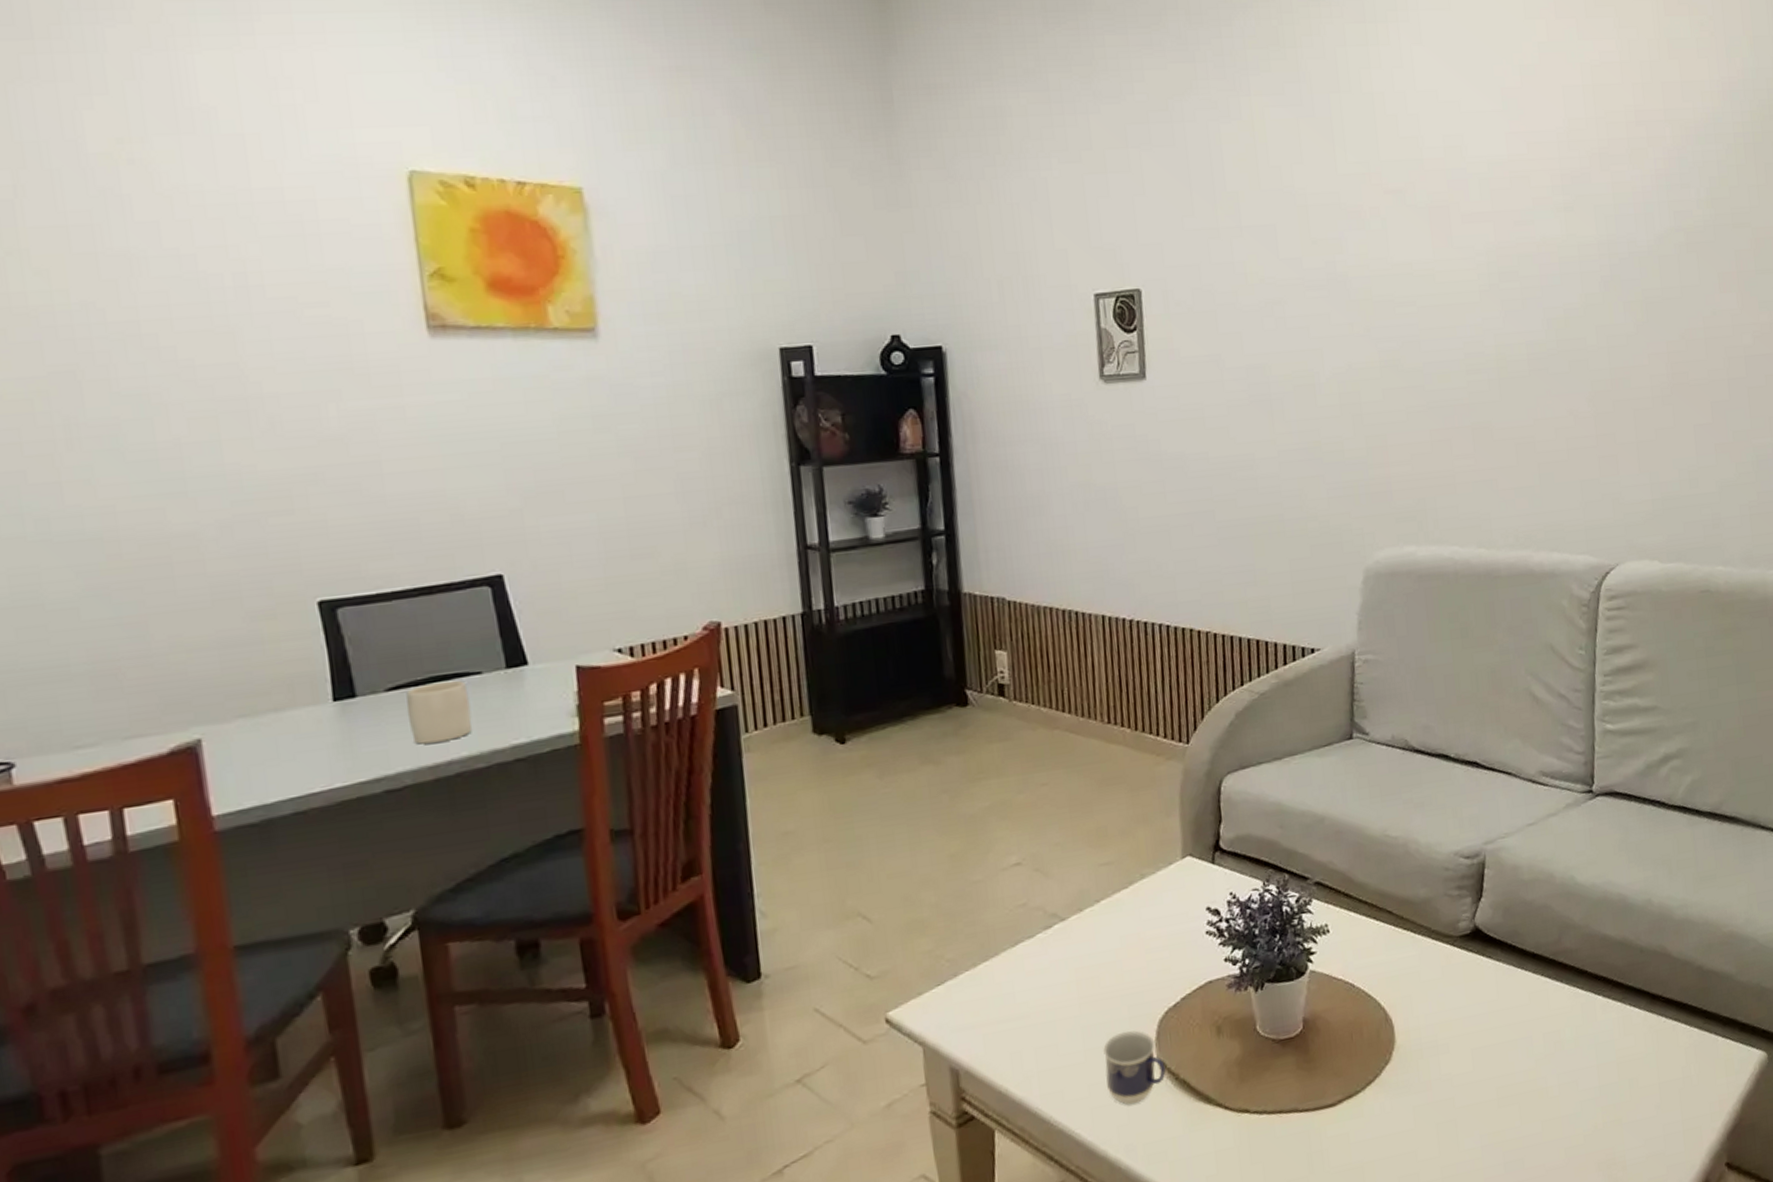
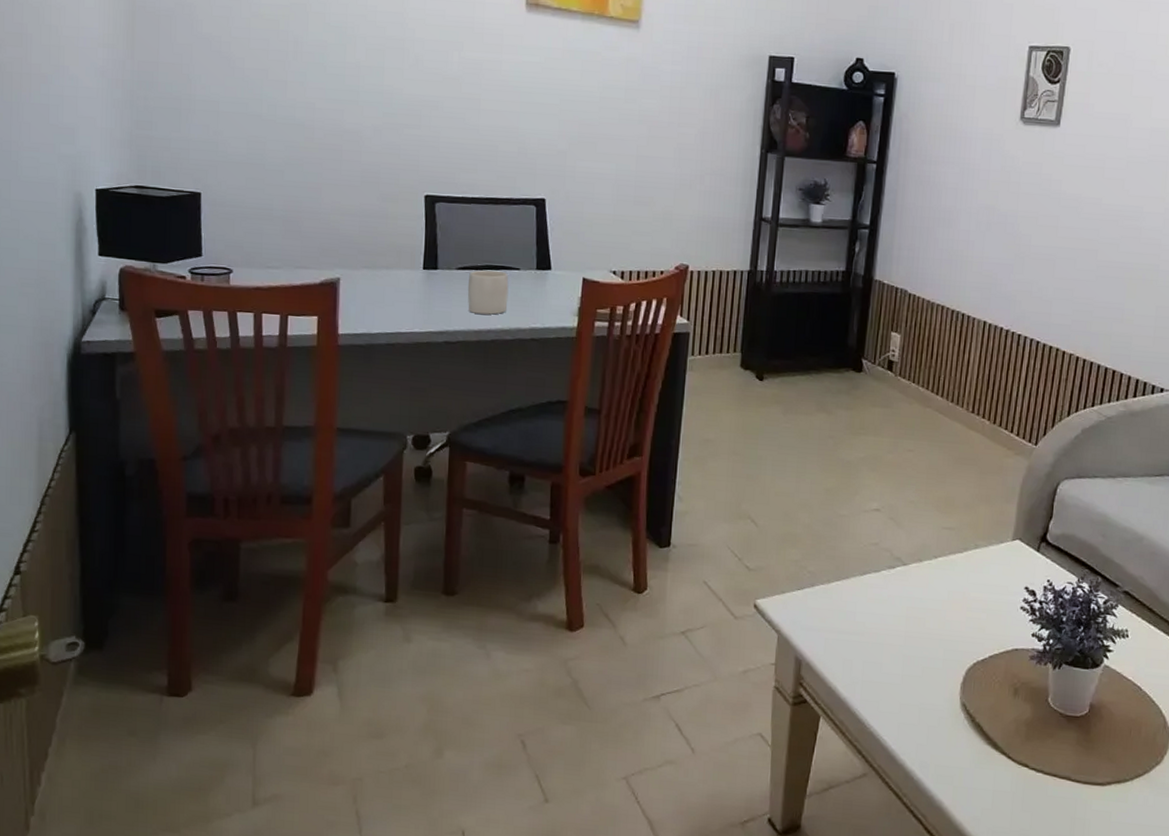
cup: present [1102,1030,1166,1105] -> none [915,669,966,731]

